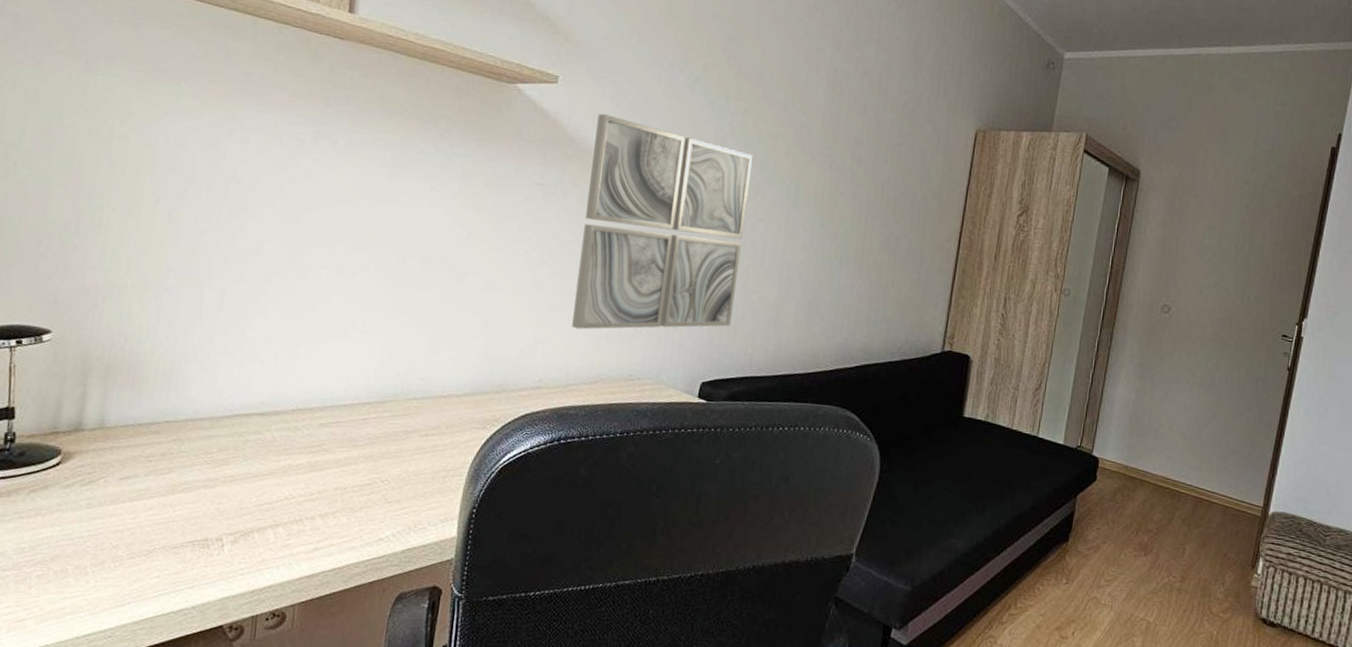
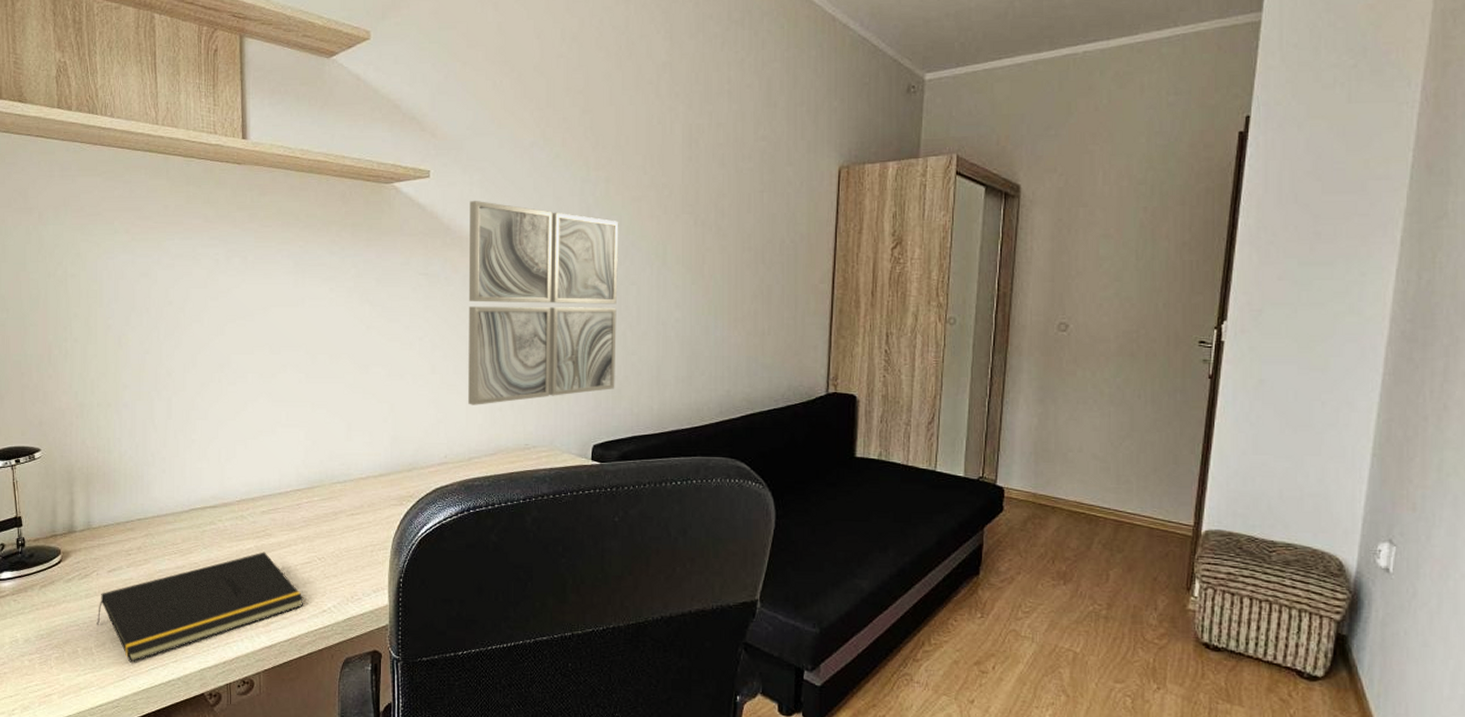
notepad: none [96,469,359,586] -> present [97,552,304,663]

